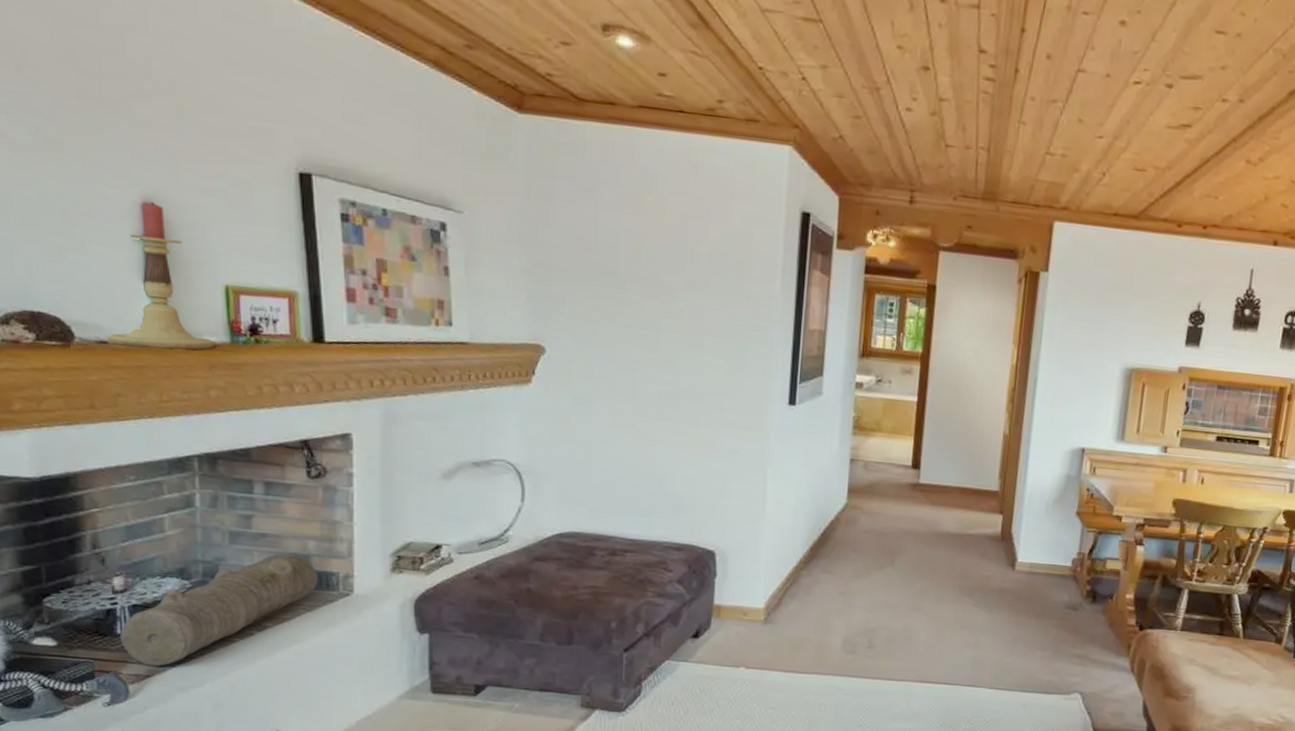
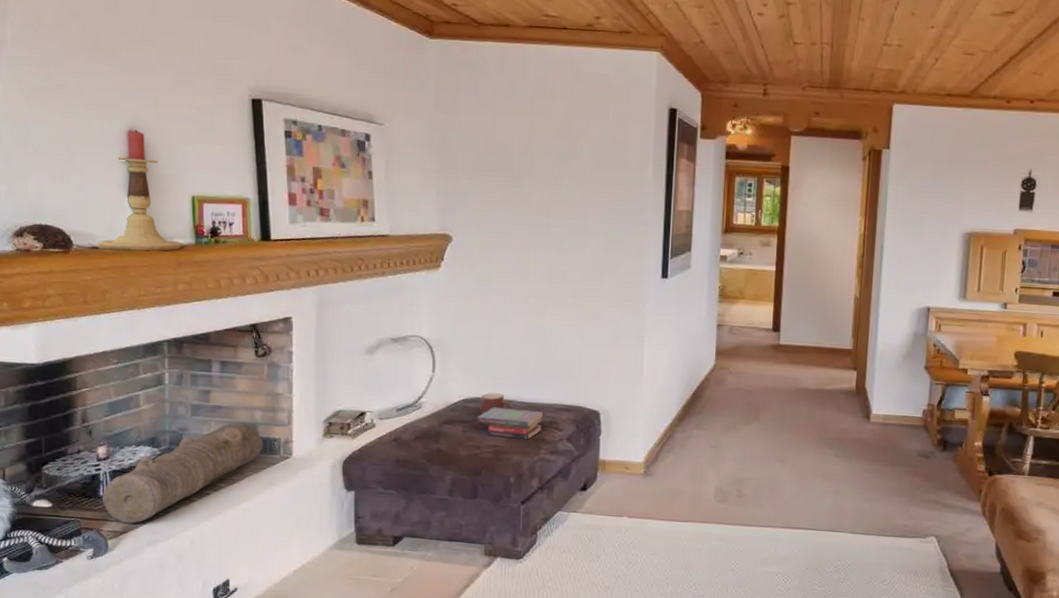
books: none [572,544,650,582] -> present [476,407,543,441]
mug: none [578,527,613,551] -> present [480,393,511,415]

